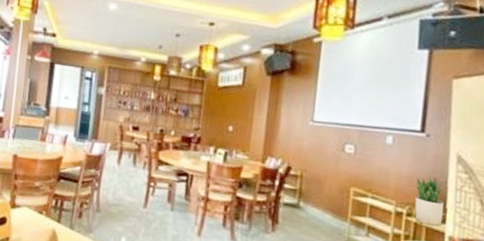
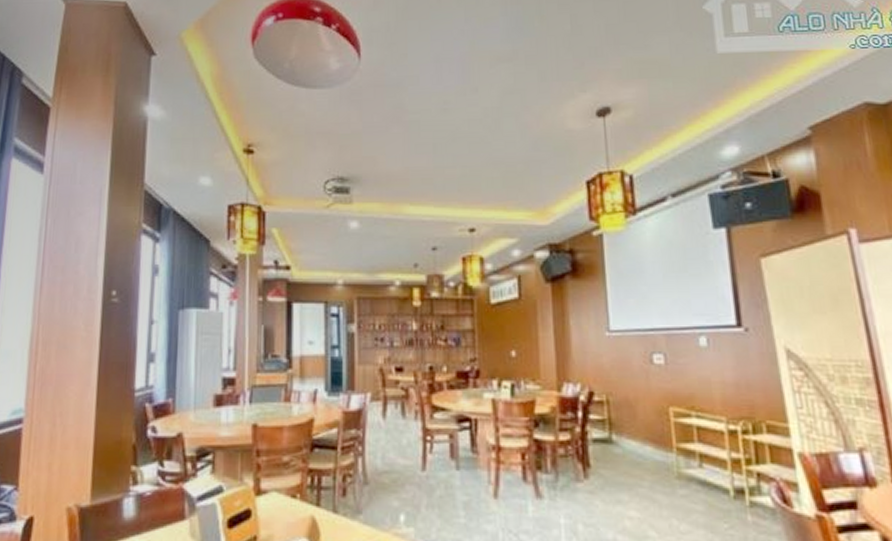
planter: present [414,177,444,228] -> none [744,381,787,444]

